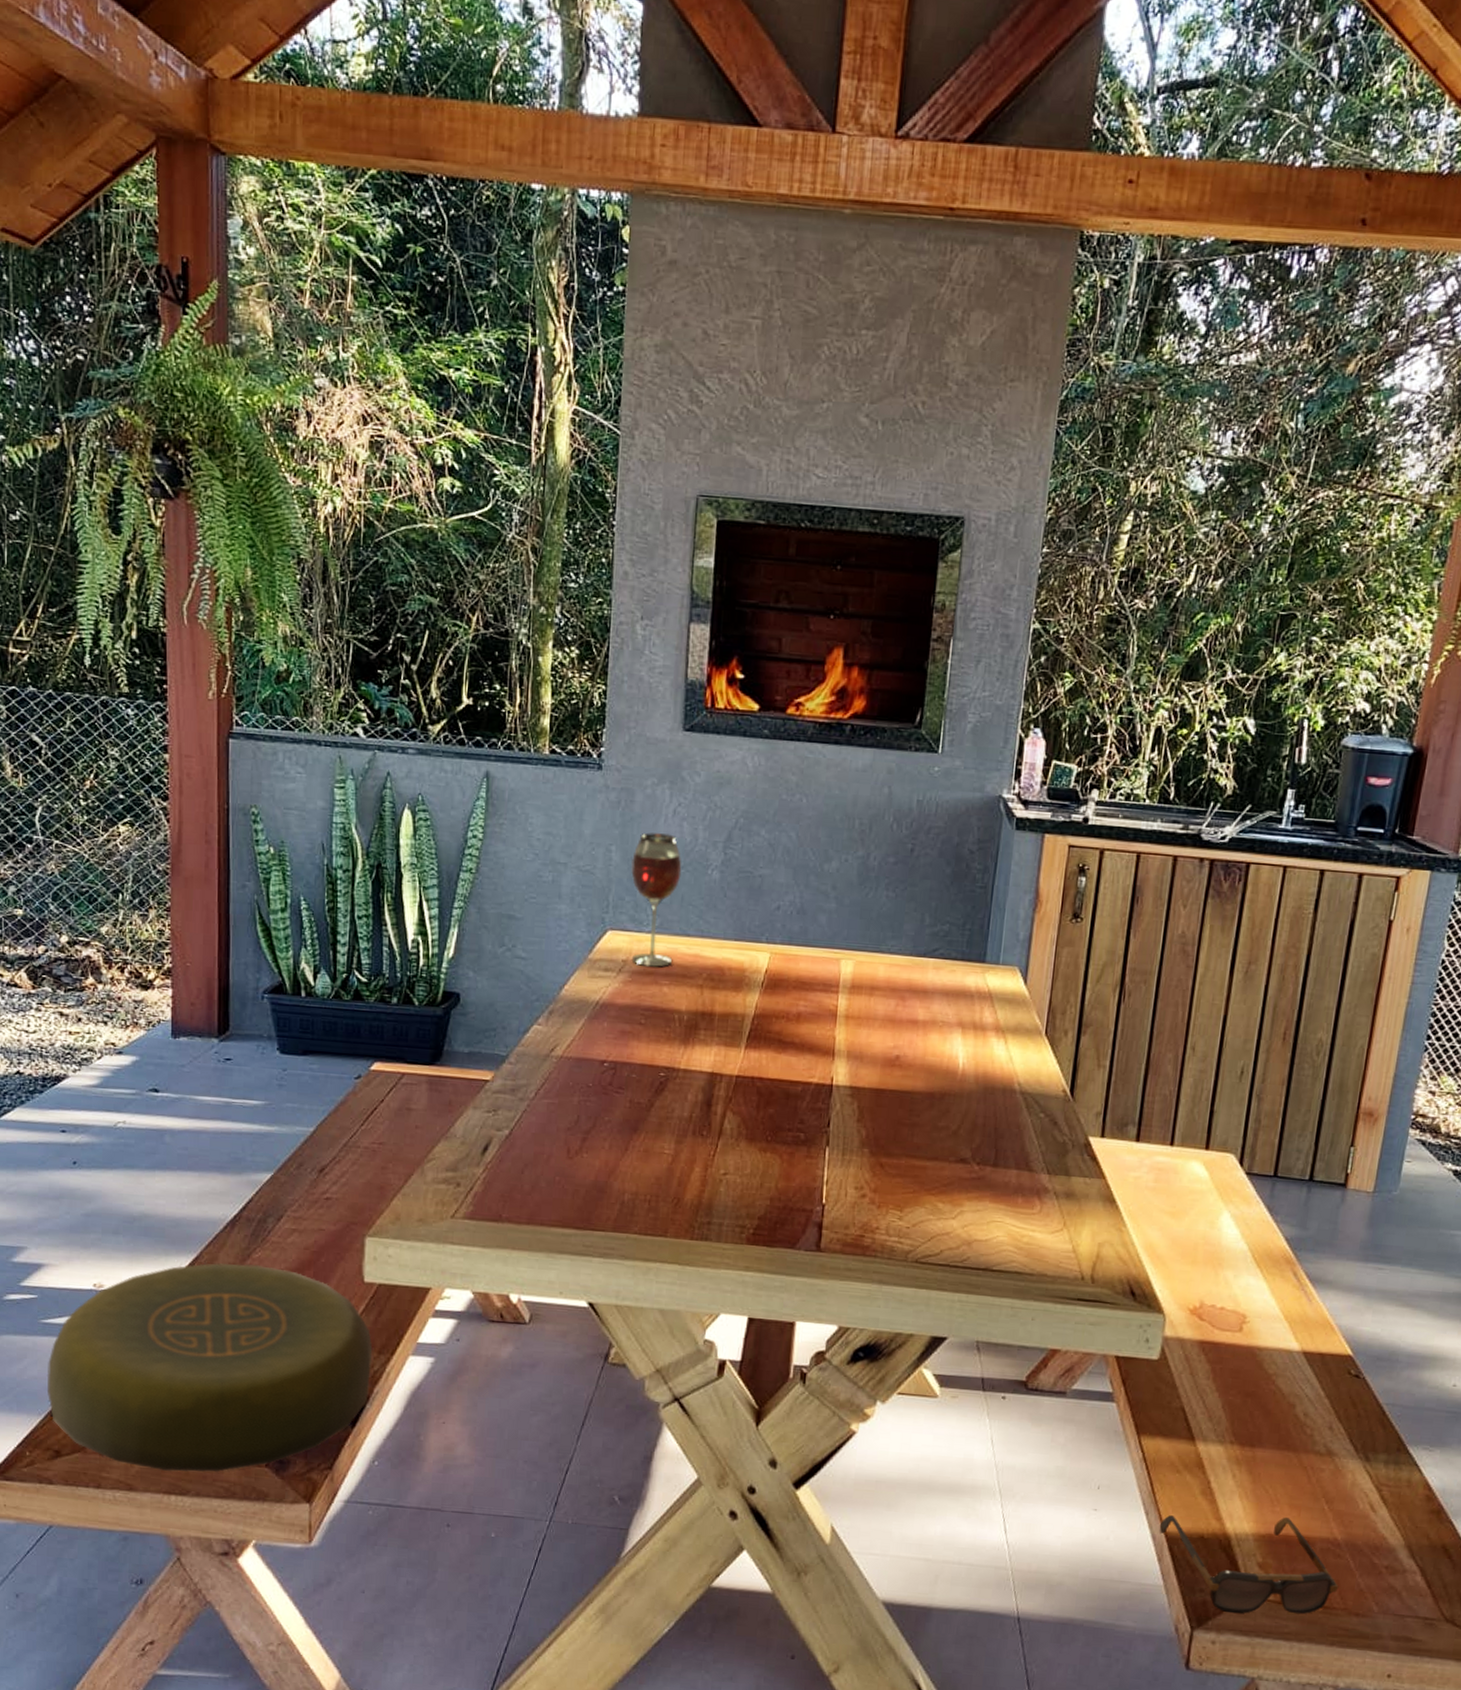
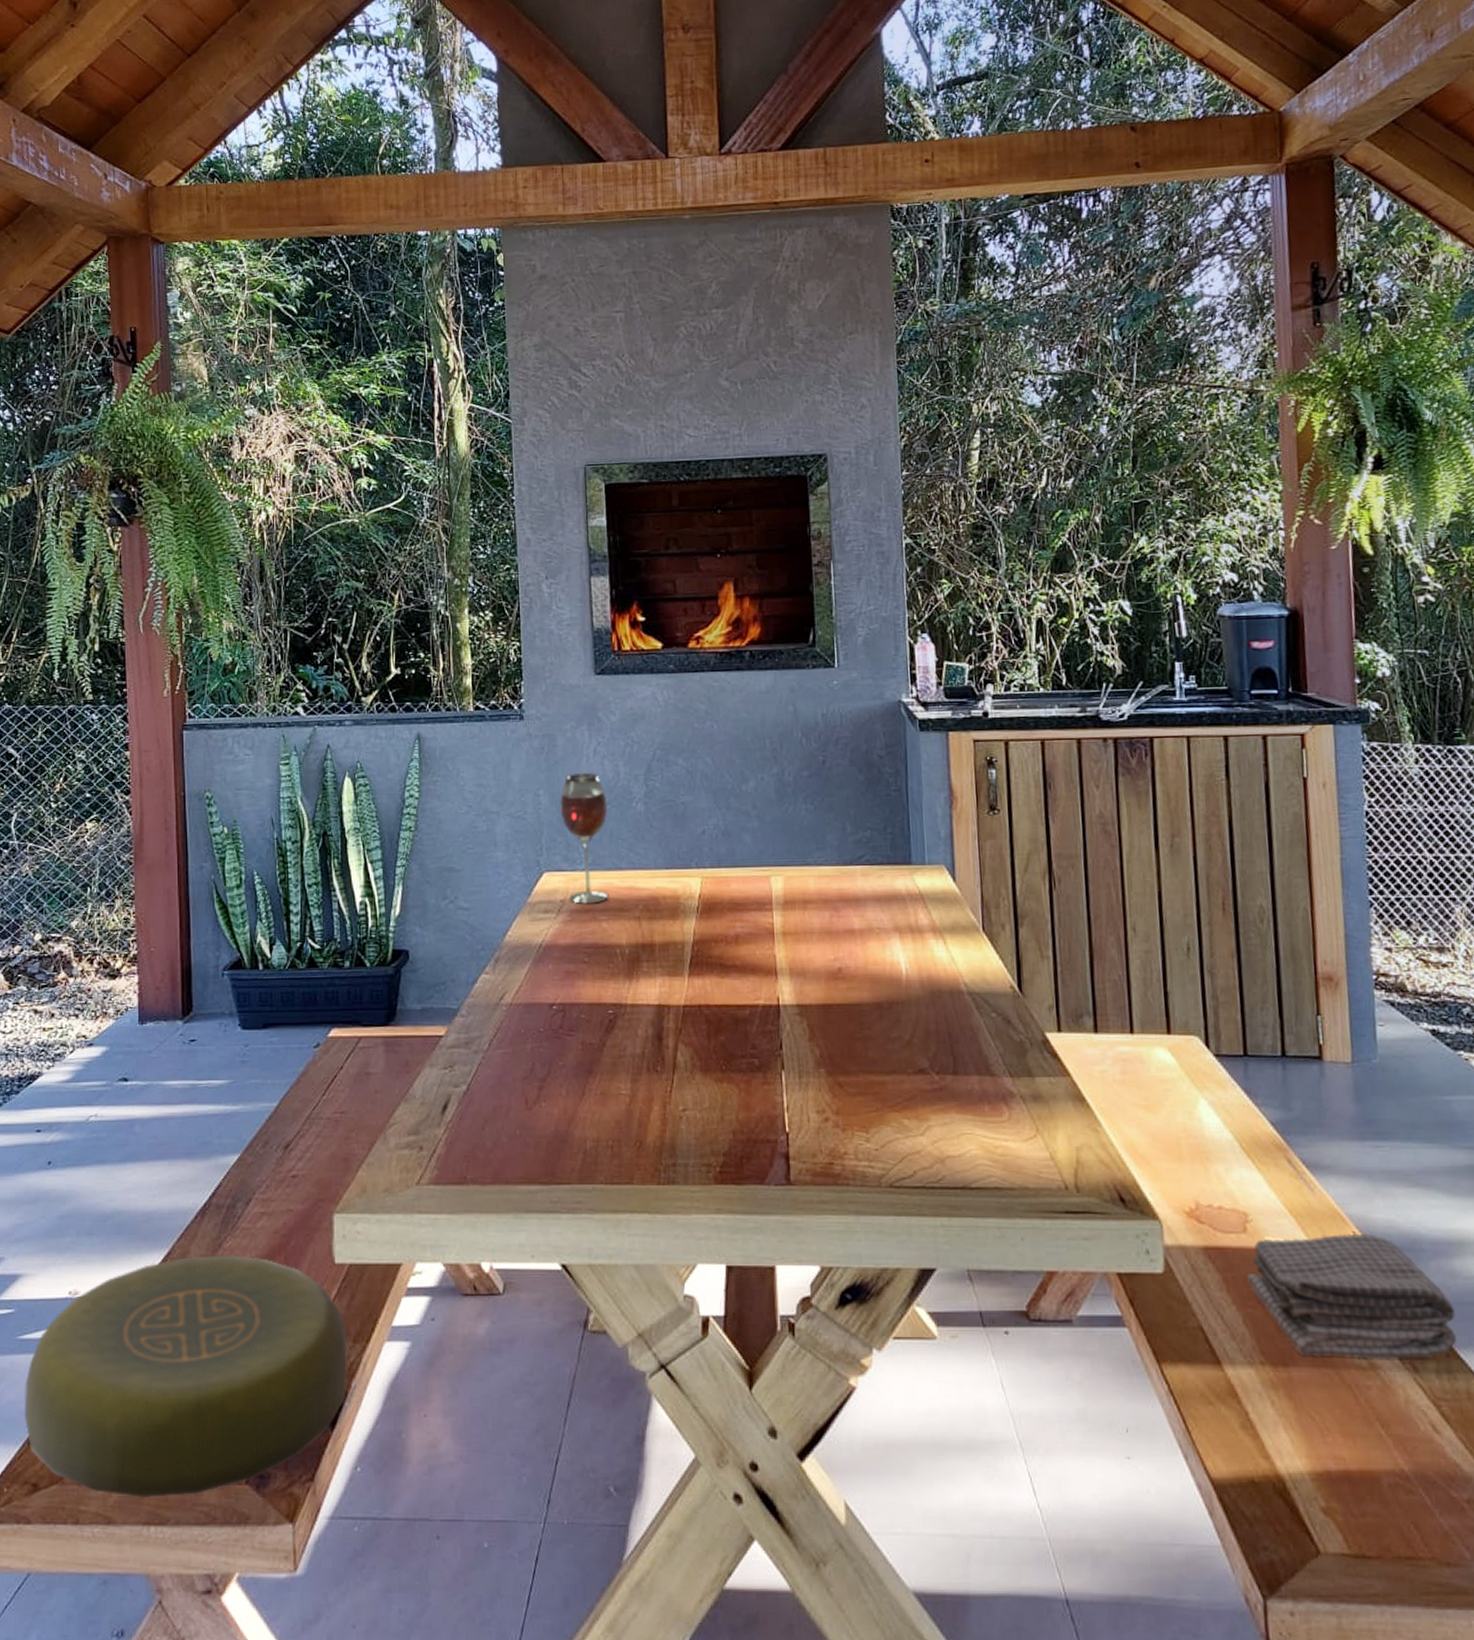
sunglasses: present [1159,1515,1339,1614] -> none [1202,1449,1420,1573]
towel: none [1234,1339,1414,1450] -> present [1247,1233,1456,1359]

